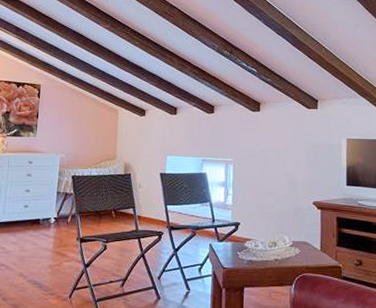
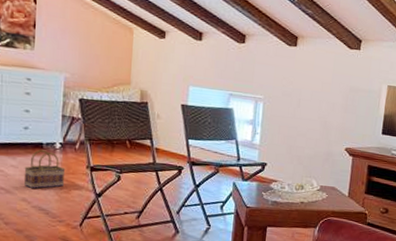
basket: none [21,225,58,264] -> present [23,149,66,189]

